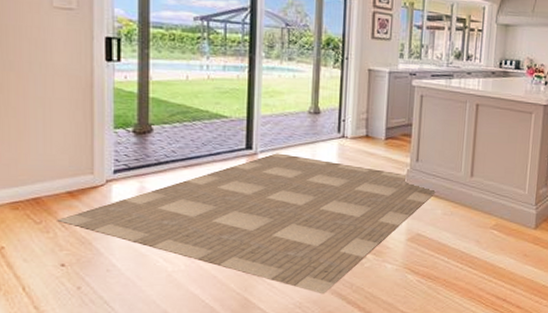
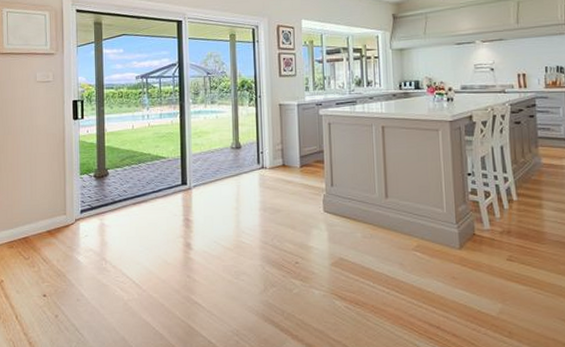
area rug: present [57,153,438,293] -> none [40,186,356,320]

